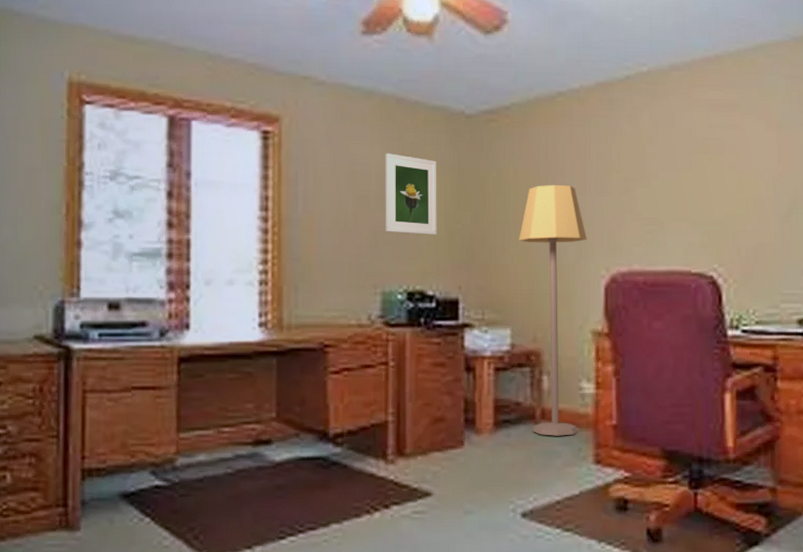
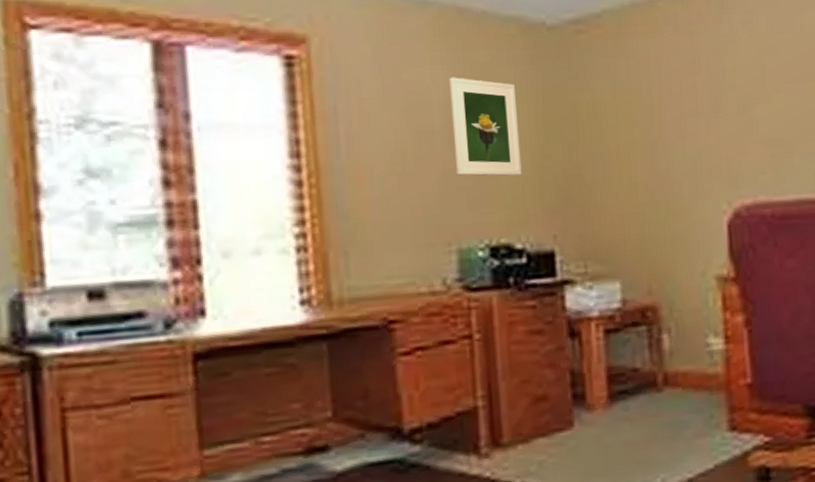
lamp: present [519,184,587,436] -> none [622,105,708,405]

